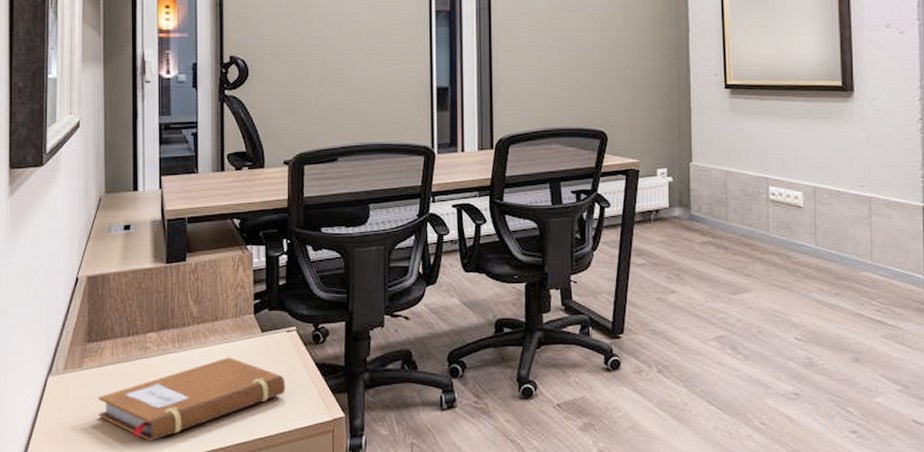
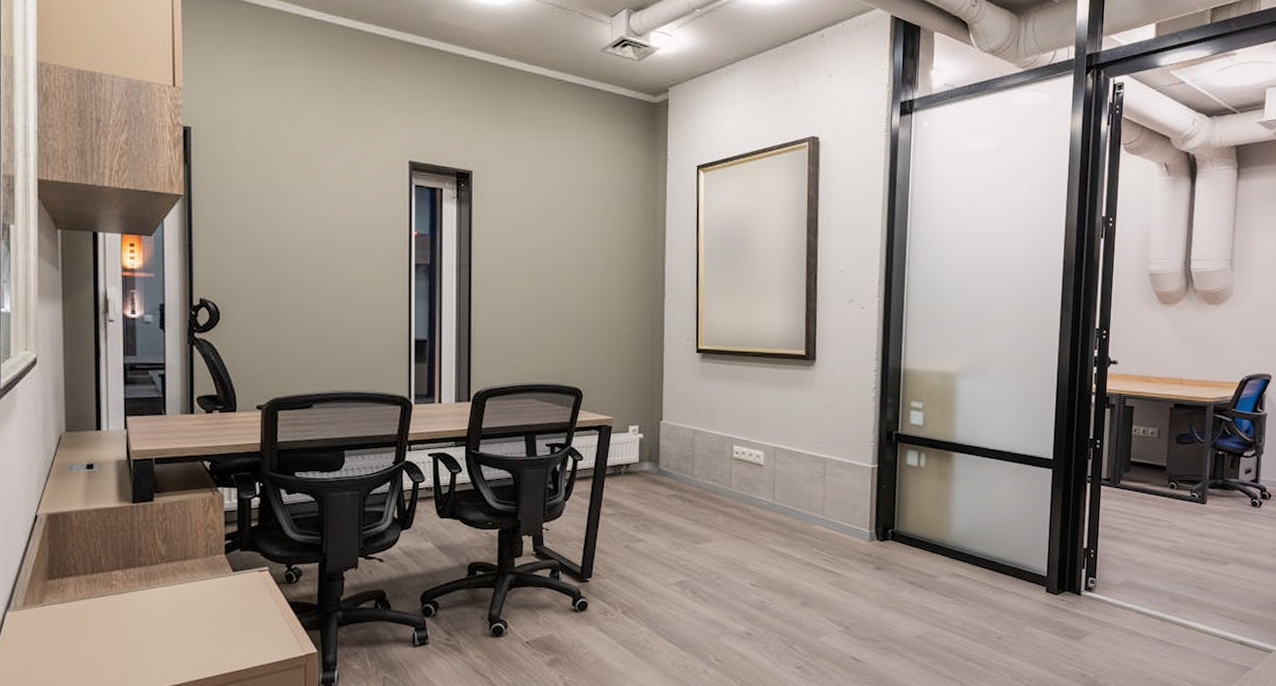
notebook: present [98,357,286,441] -> none [60,595,257,675]

